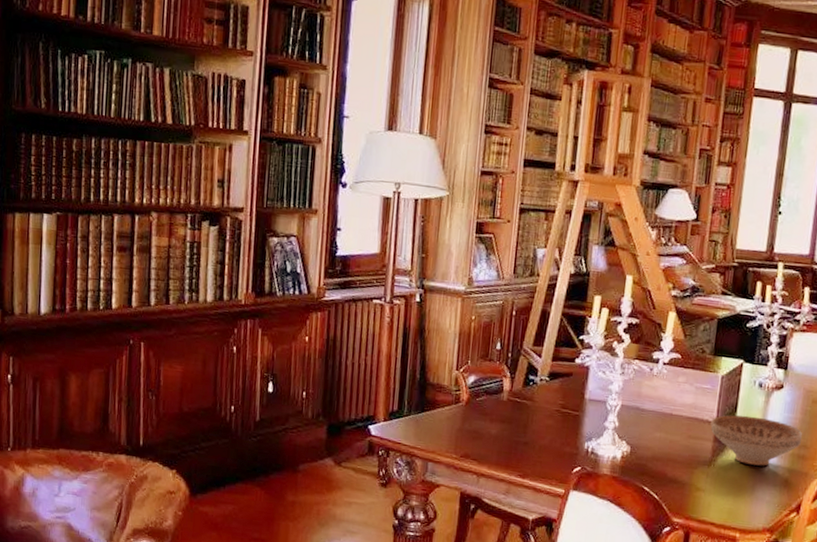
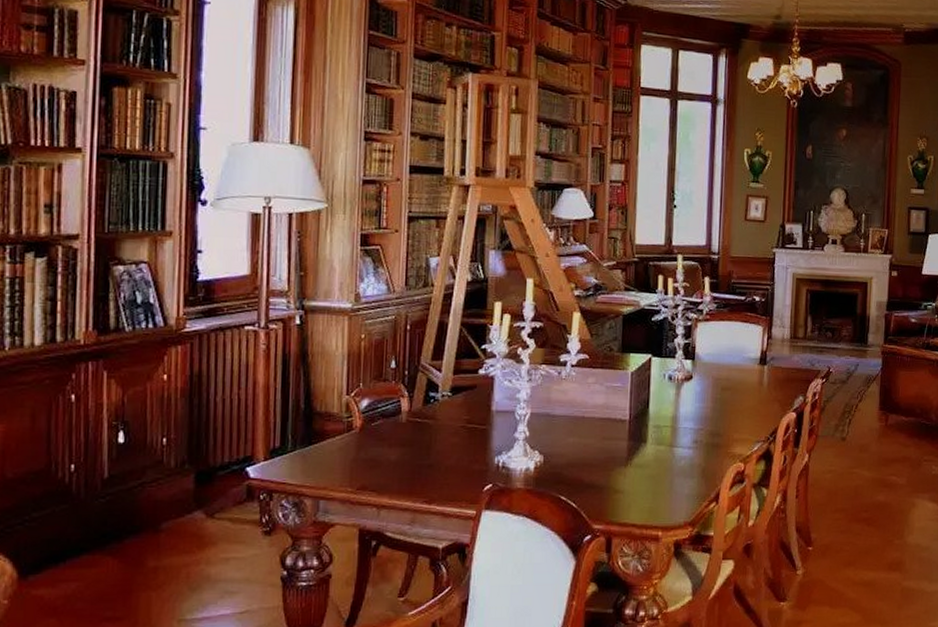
decorative bowl: present [710,415,803,466] -> none [624,410,715,459]

